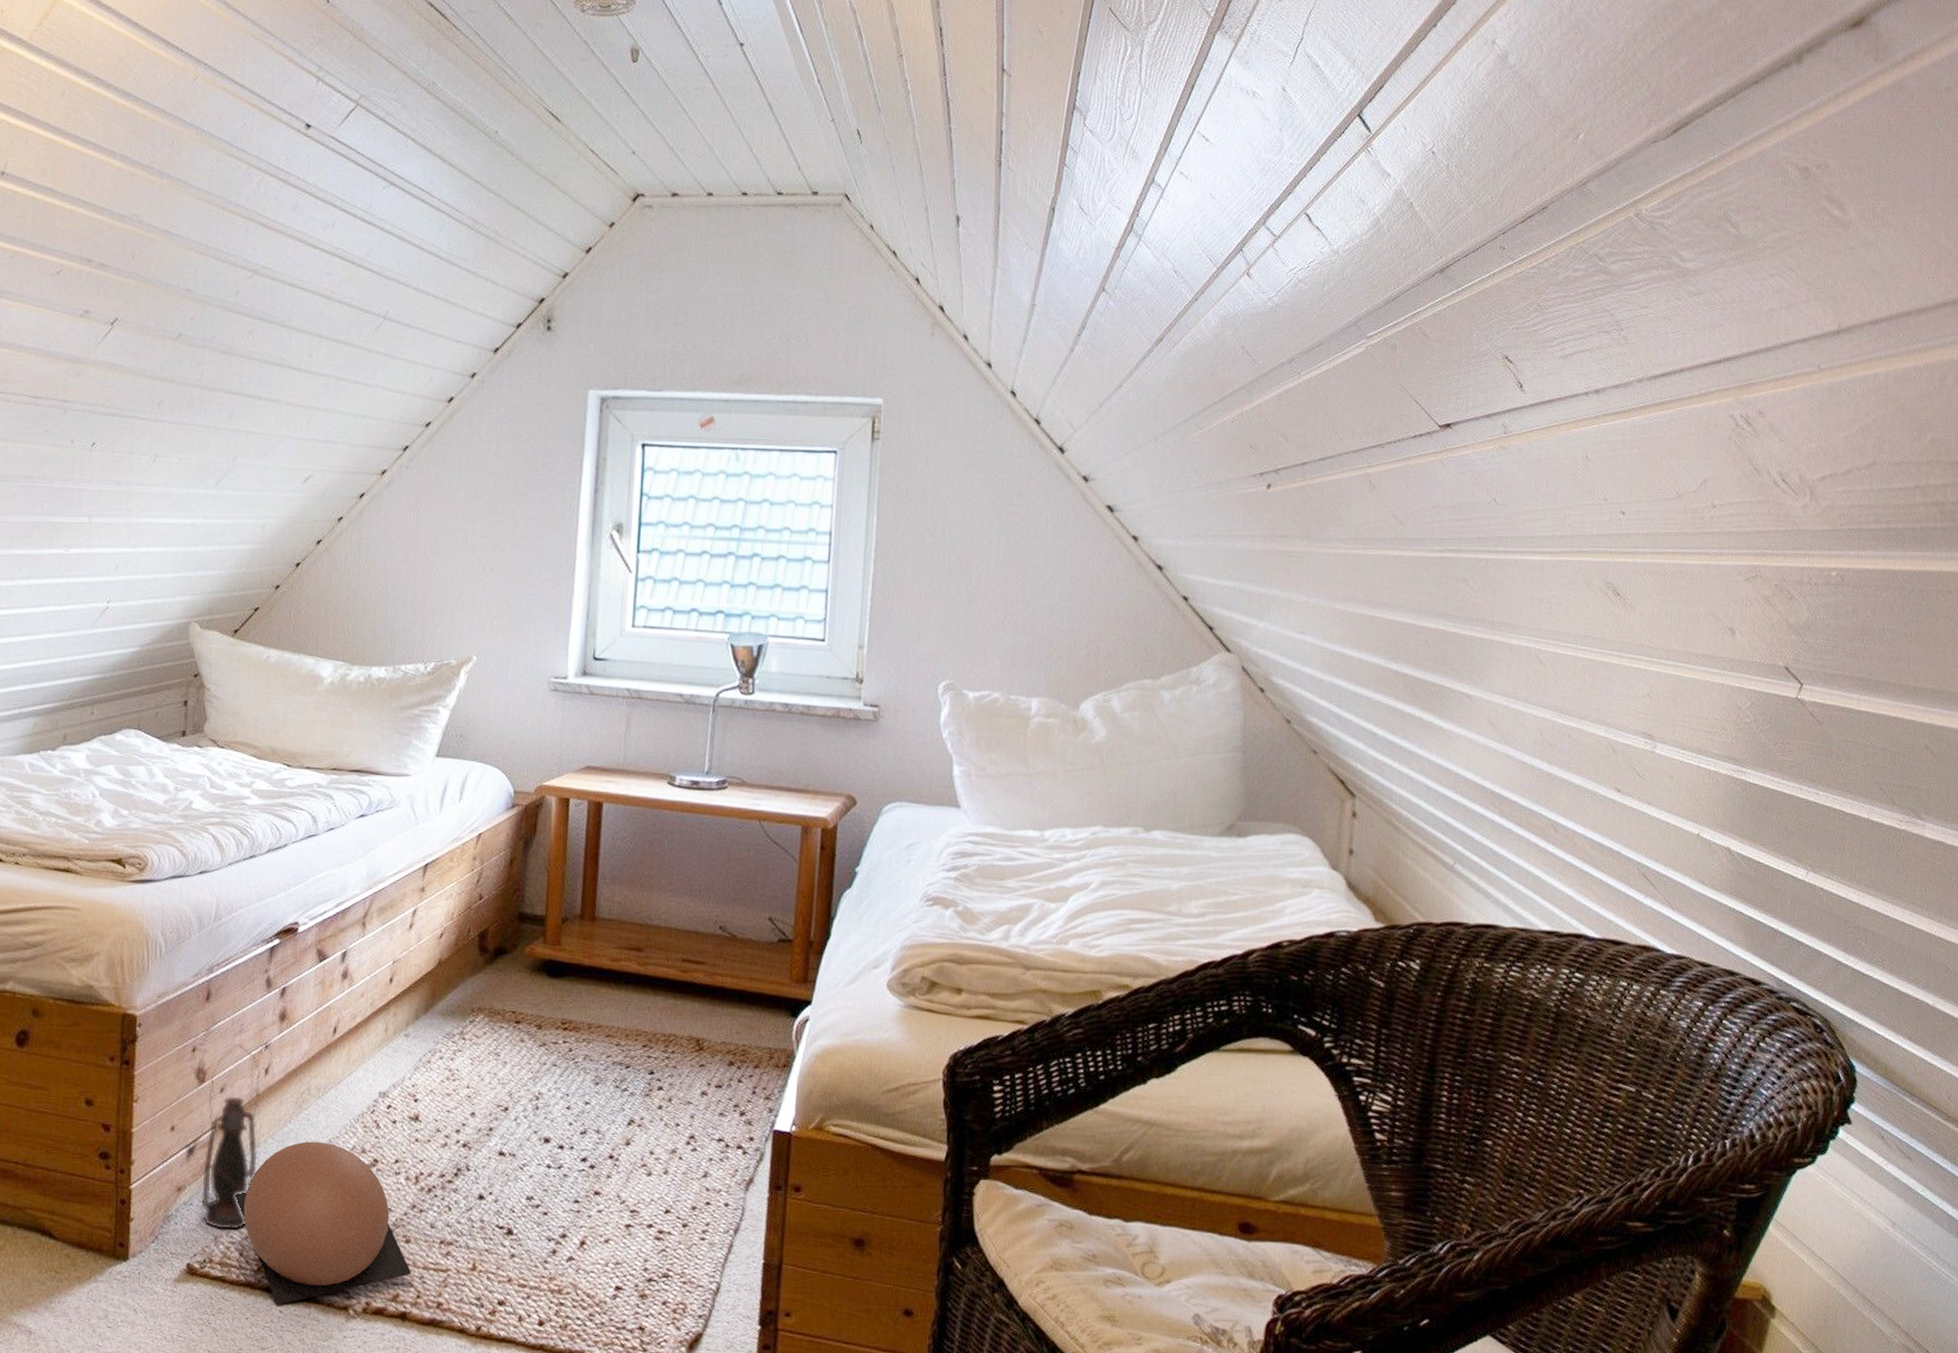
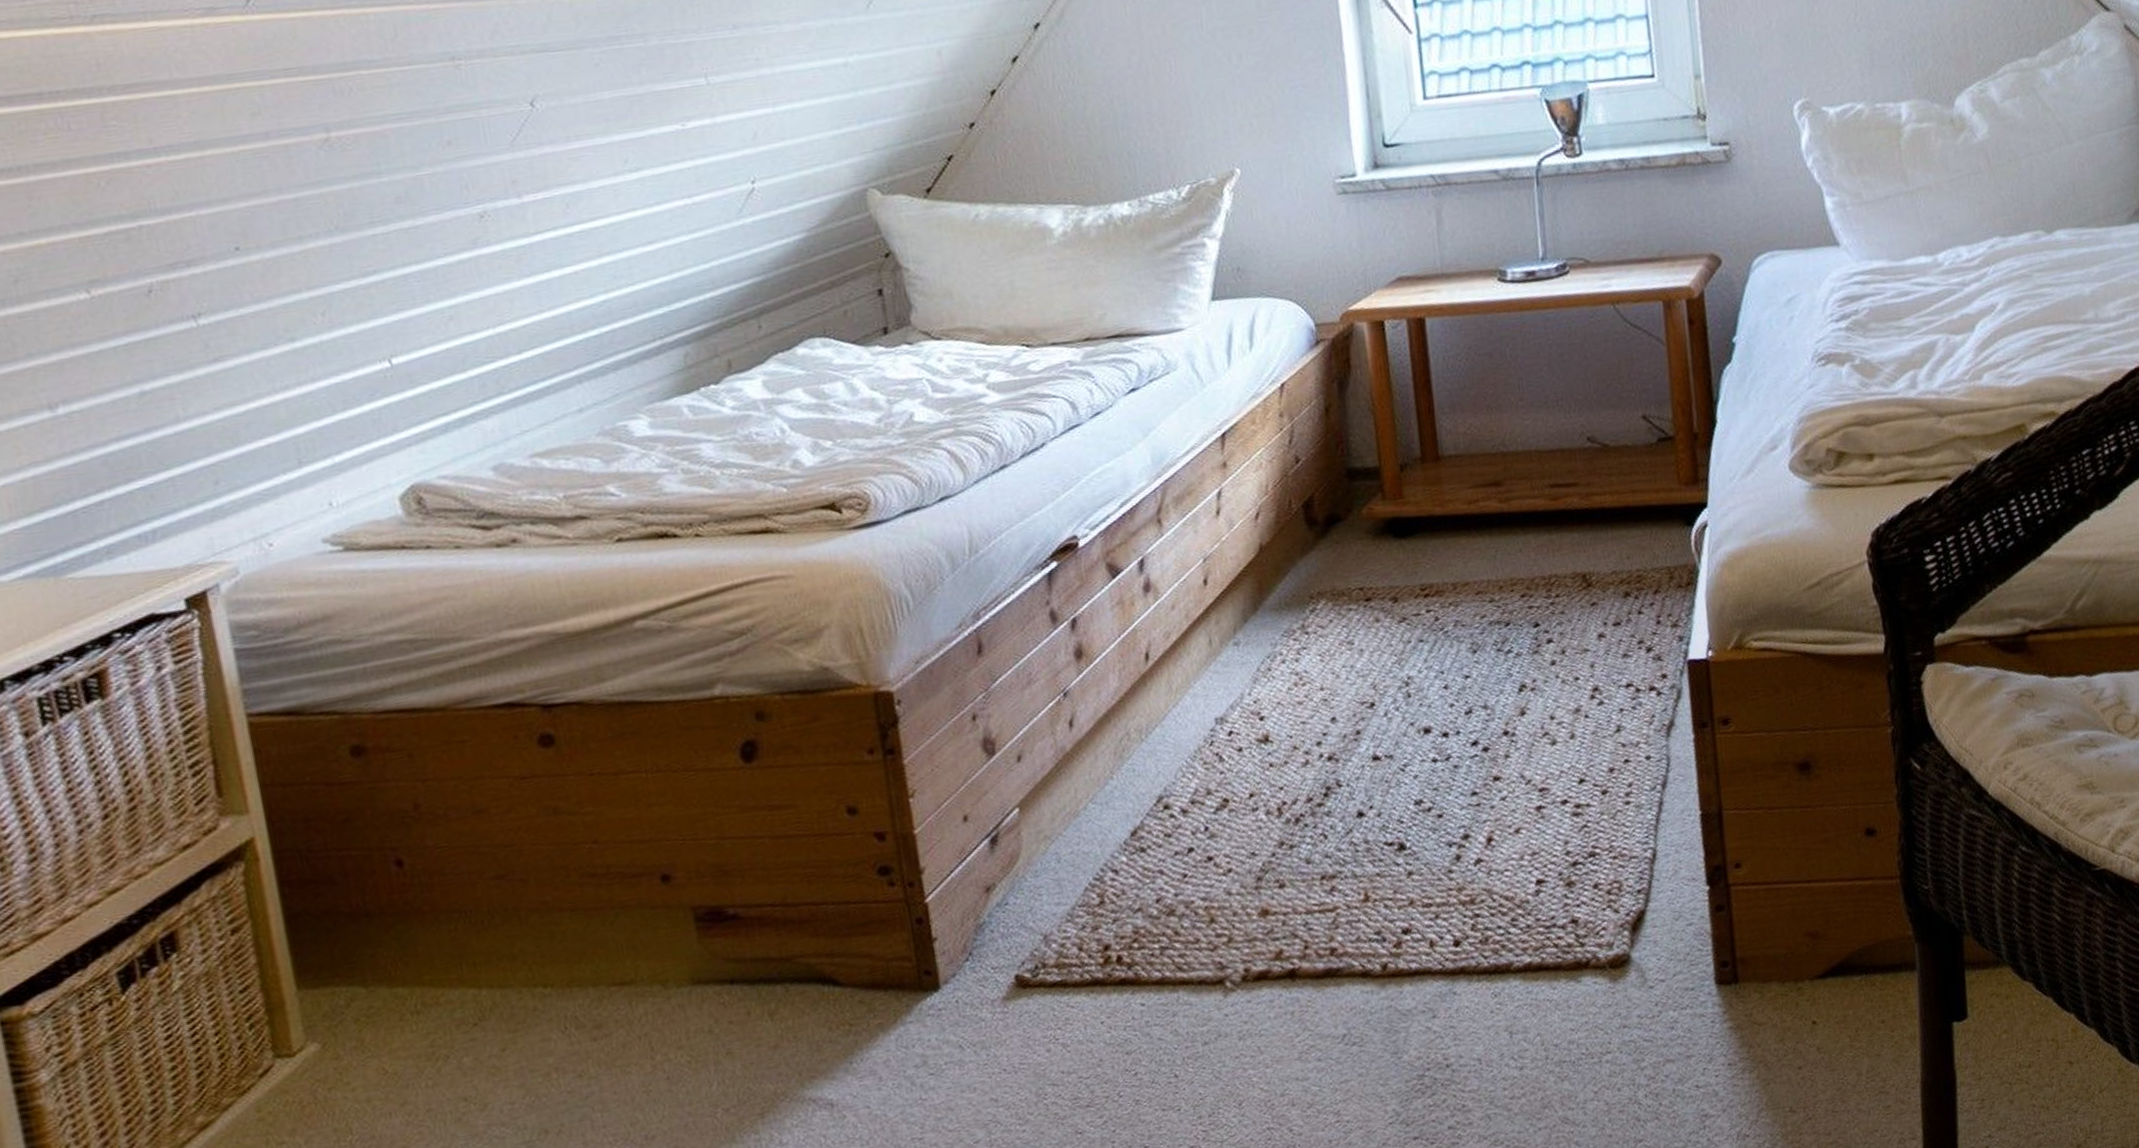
lantern: present [200,1043,260,1231] -> none [1002,698,1081,927]
ball: present [235,1141,412,1306] -> none [1060,792,1293,999]

